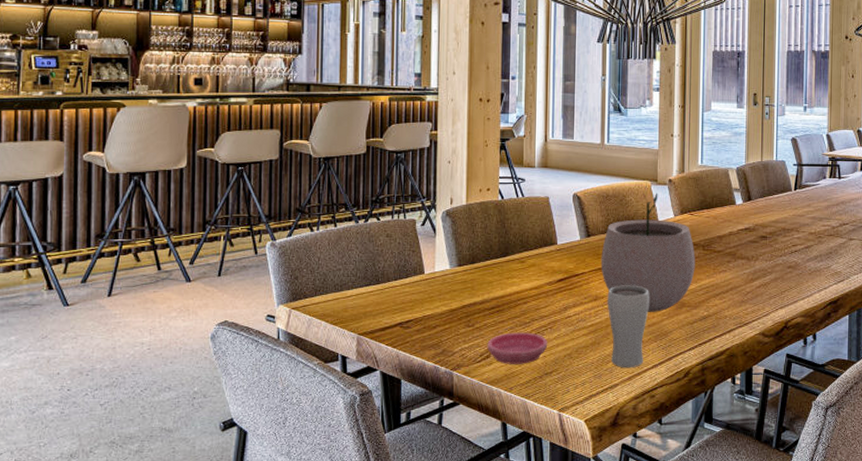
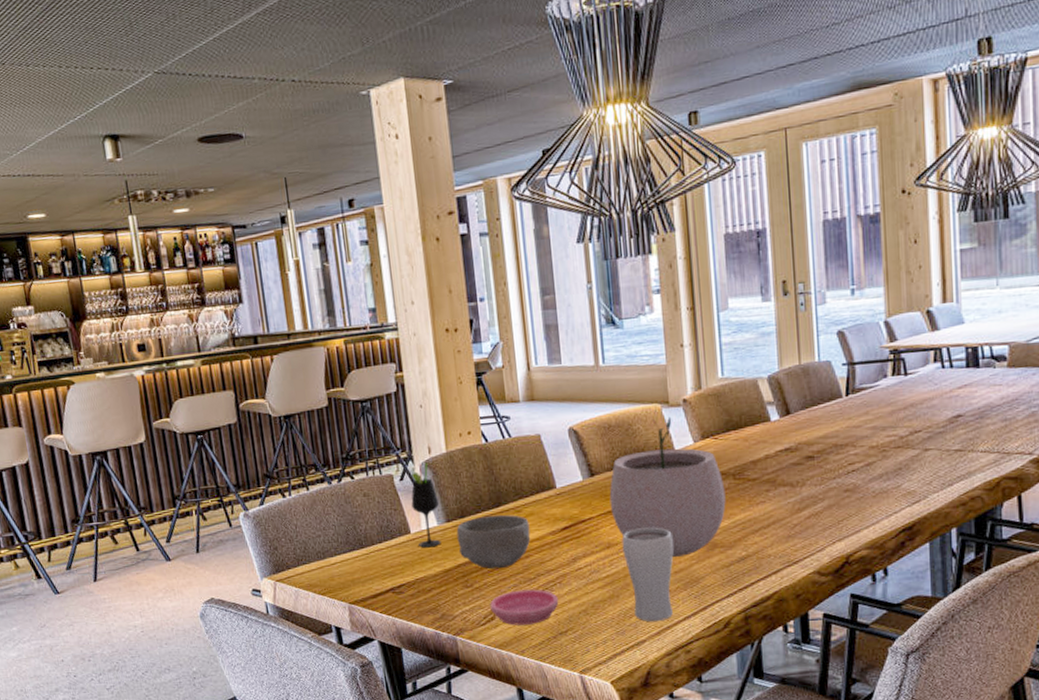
wine glass: none [429,212,453,288] -> present [411,462,442,548]
bowl: none [465,263,531,312] -> present [456,514,531,570]

